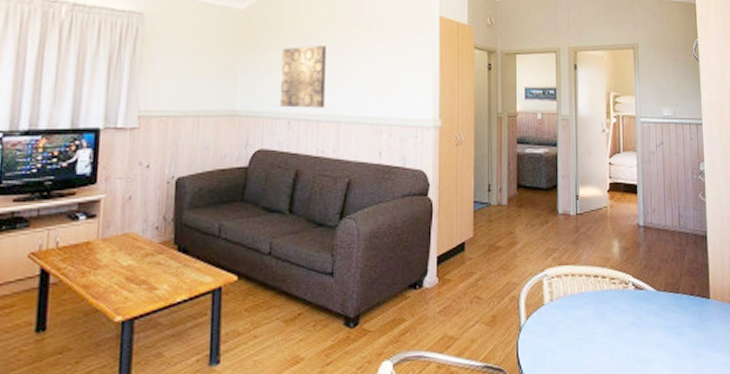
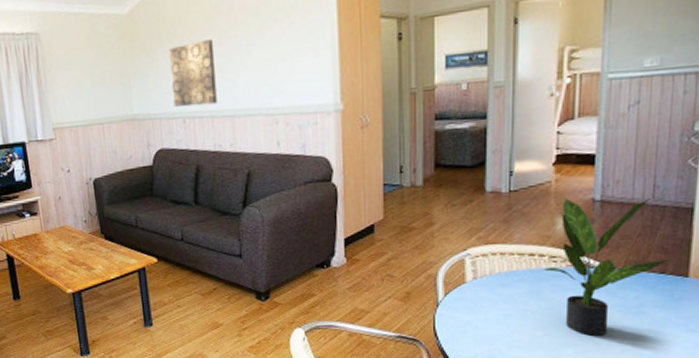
potted plant: none [606,222,695,359] -> present [544,198,669,336]

